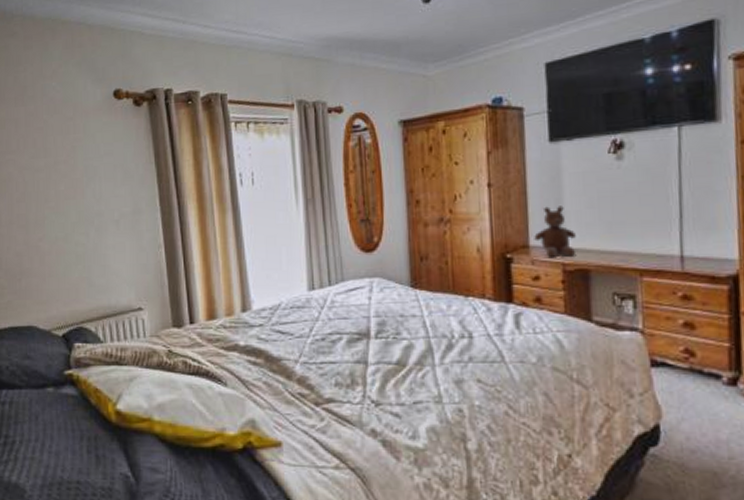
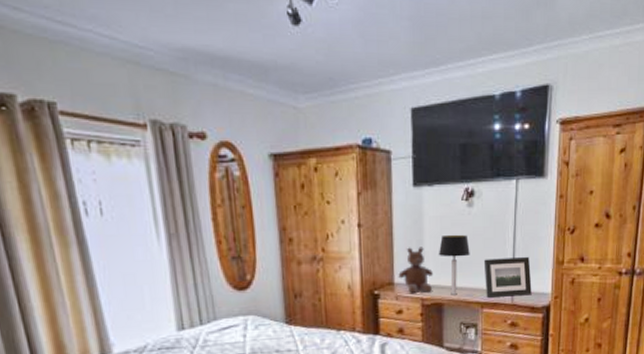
table lamp: none [581,191,622,260] -> present [438,234,470,295]
picture frame: none [640,216,710,264] -> present [483,257,532,298]

